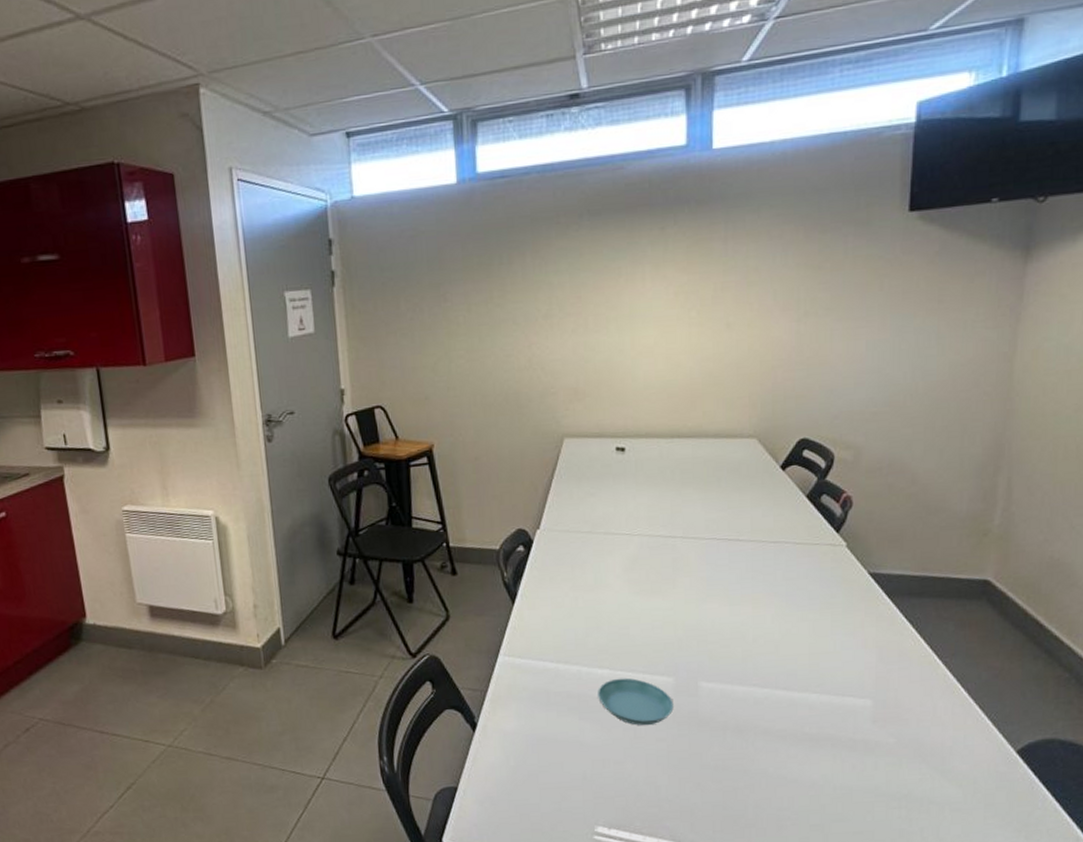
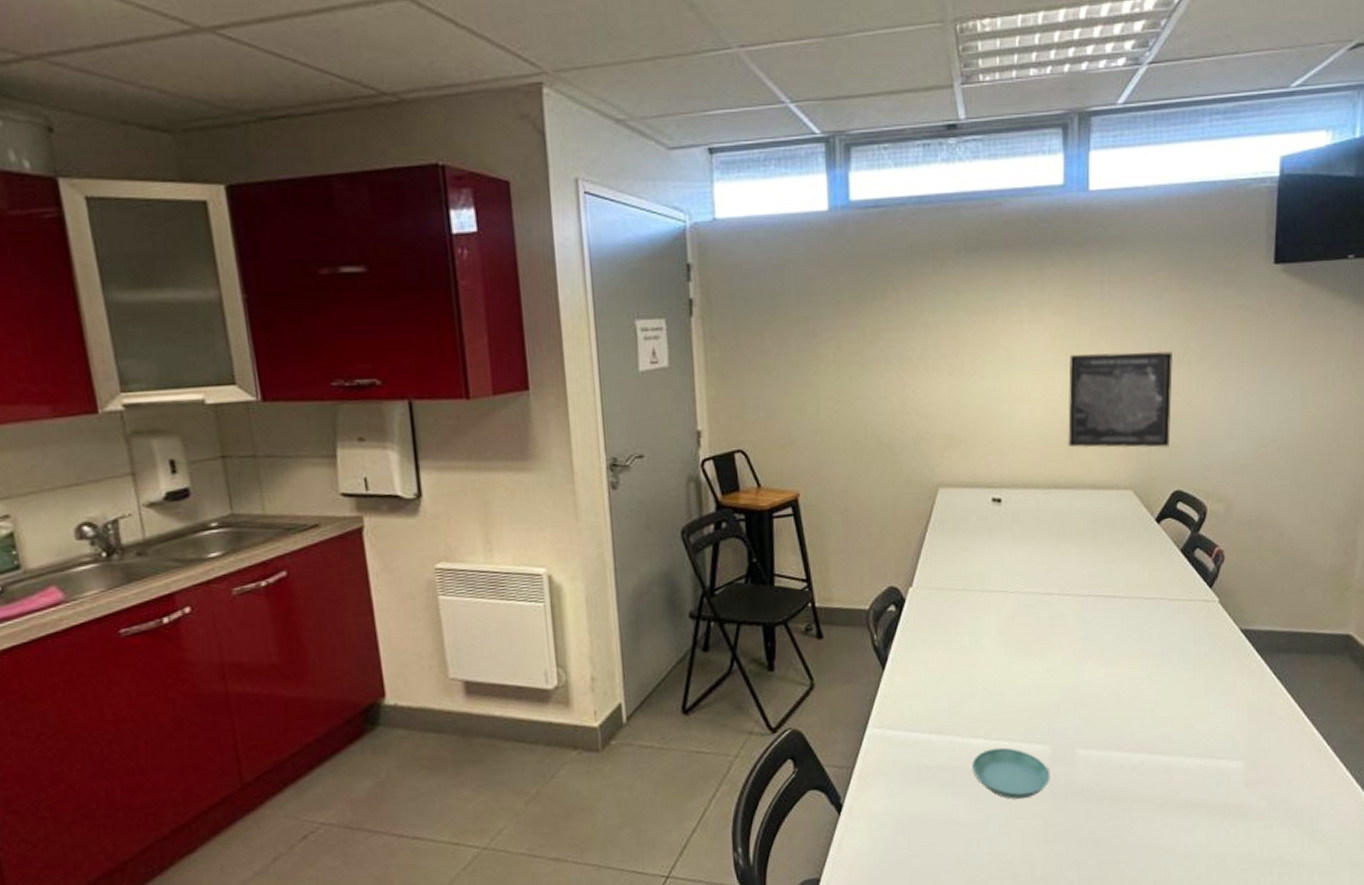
wall art: none [690,303,799,399] -> present [1067,350,1173,448]

